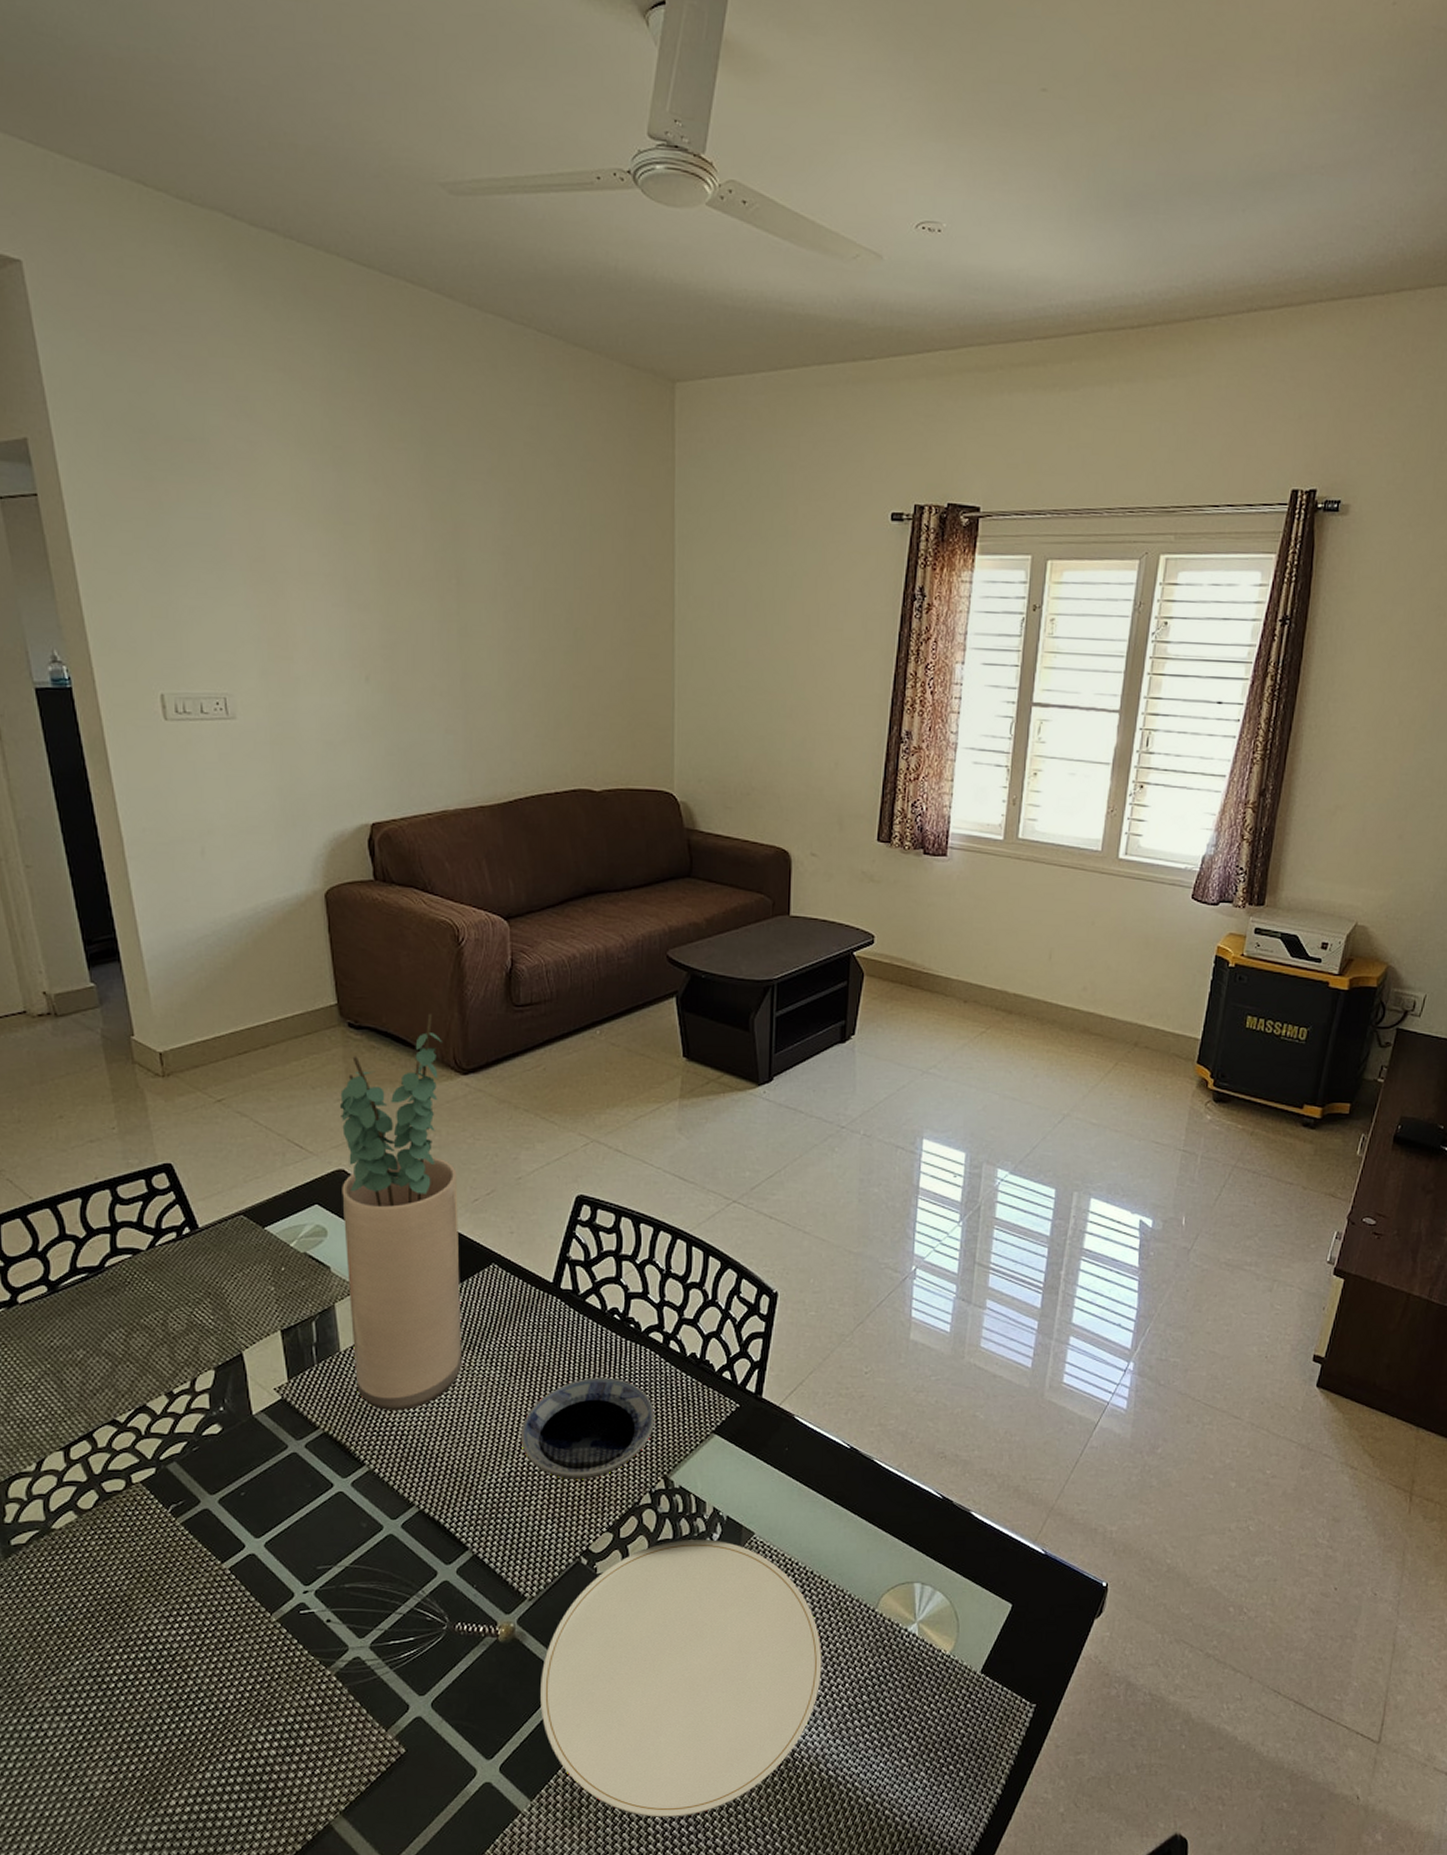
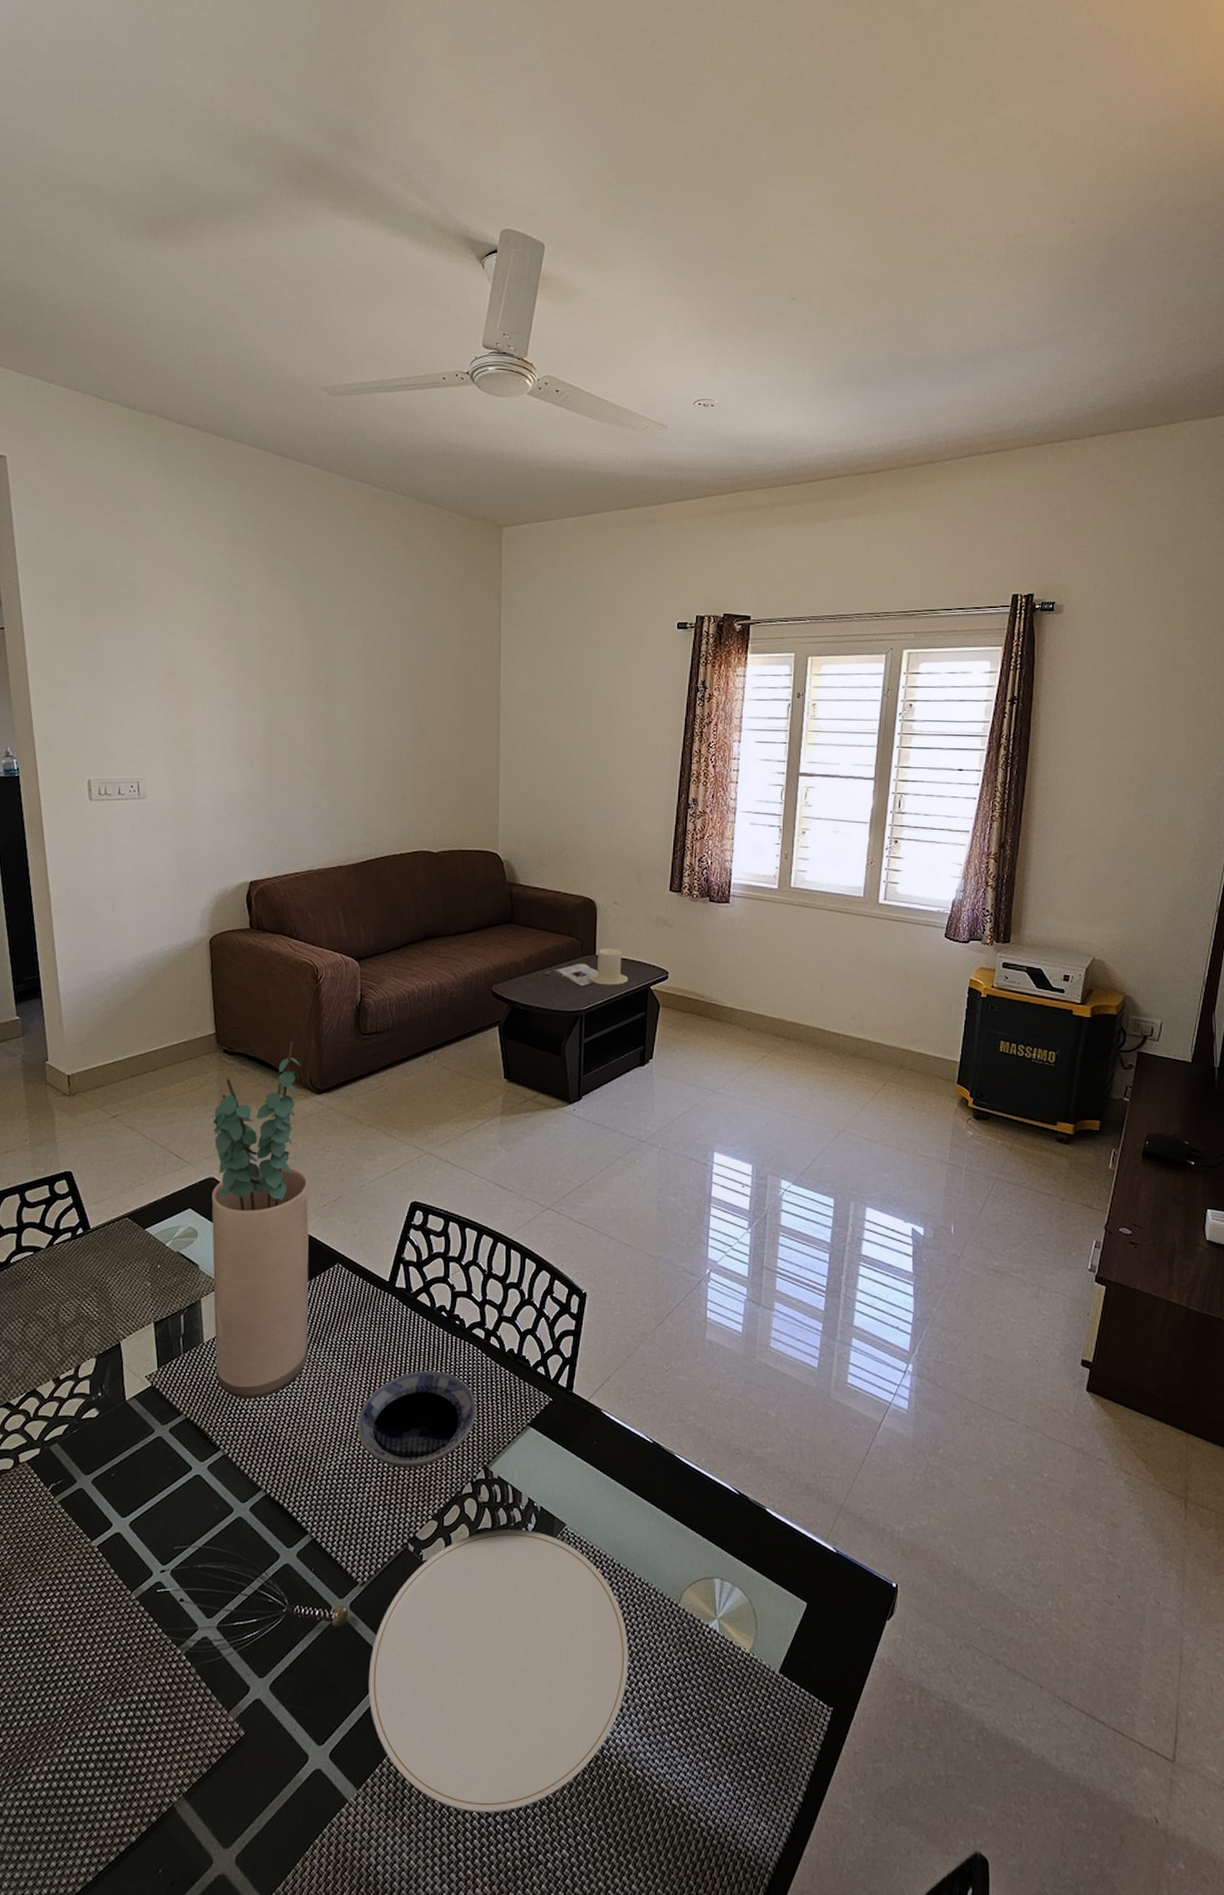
magazine: none [730,924,793,952] -> present [545,963,599,987]
candle: none [783,907,828,952] -> present [590,948,629,986]

